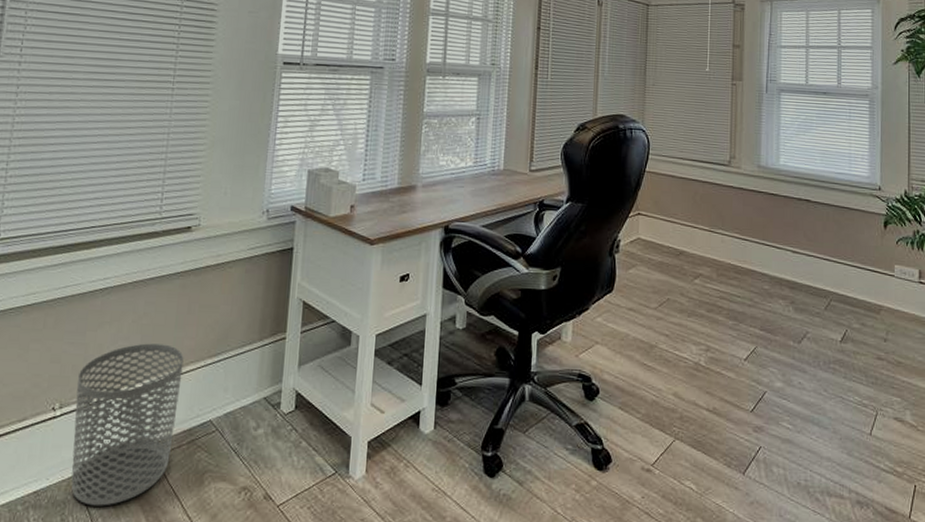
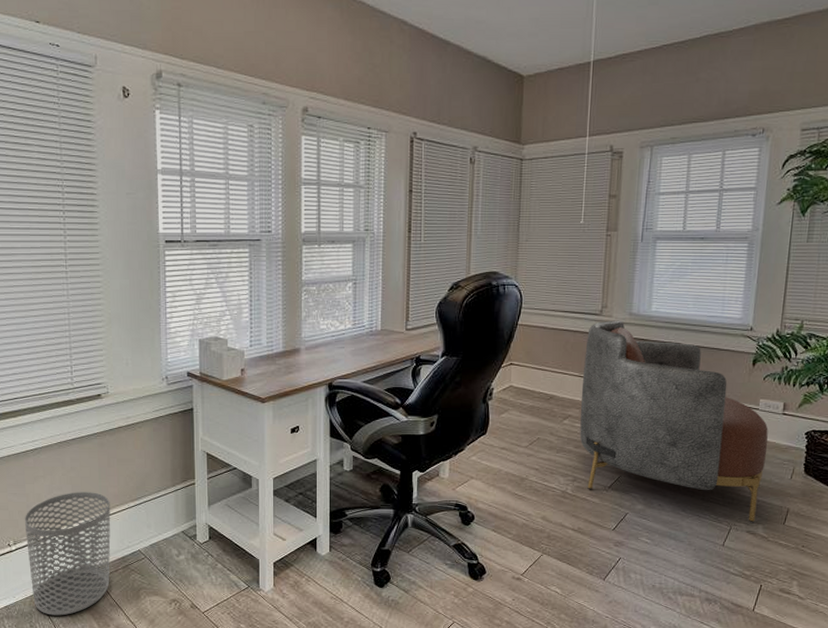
armchair: none [711,172,907,408] -> present [579,320,768,523]

